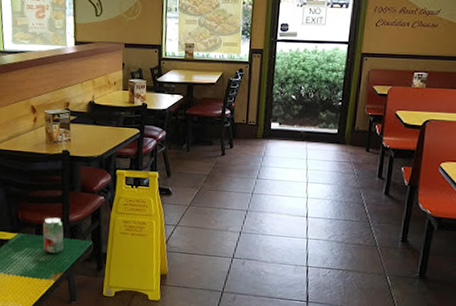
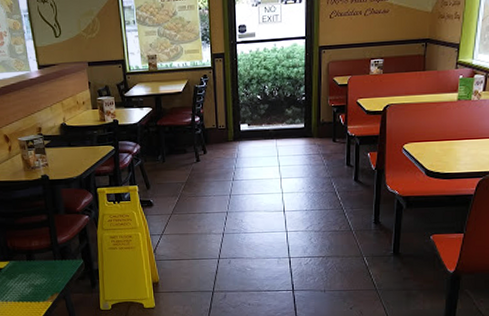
beverage can: present [42,217,64,254] -> none [32,241,56,277]

